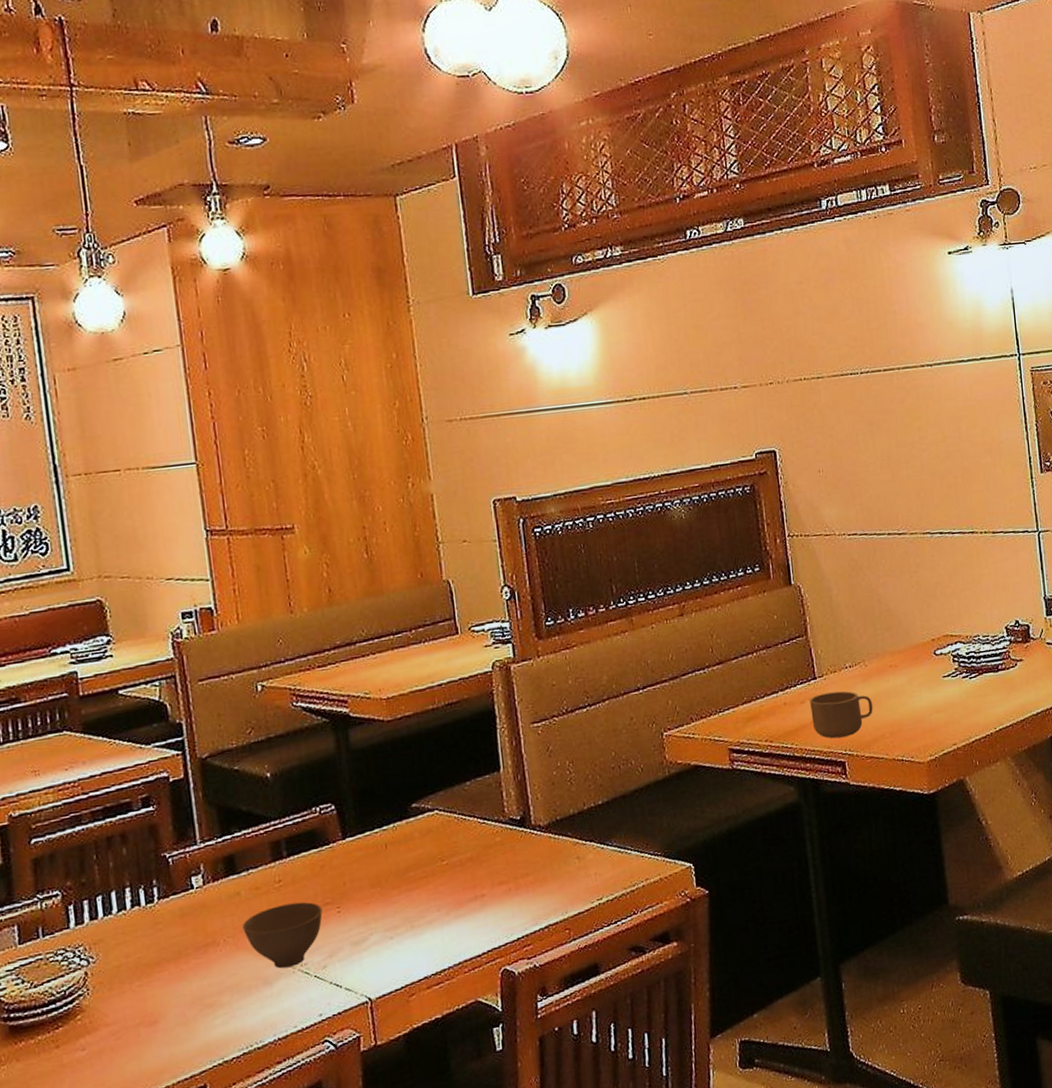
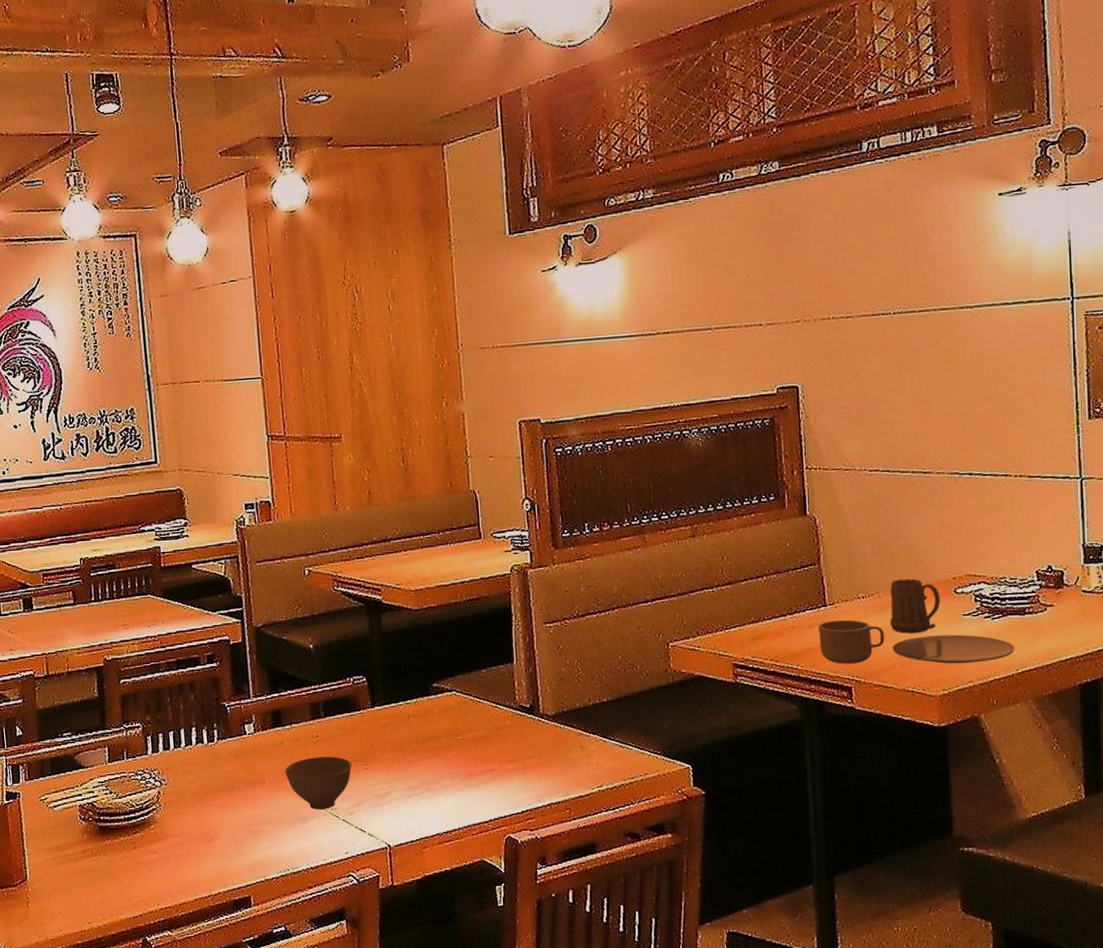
beer mug: none [874,643,922,701] -> present [889,578,940,634]
plate: none [880,696,992,729] -> present [892,634,1015,664]

